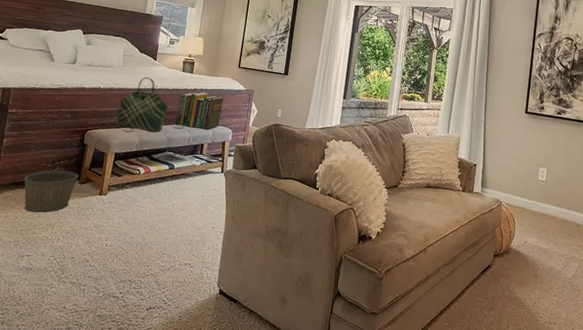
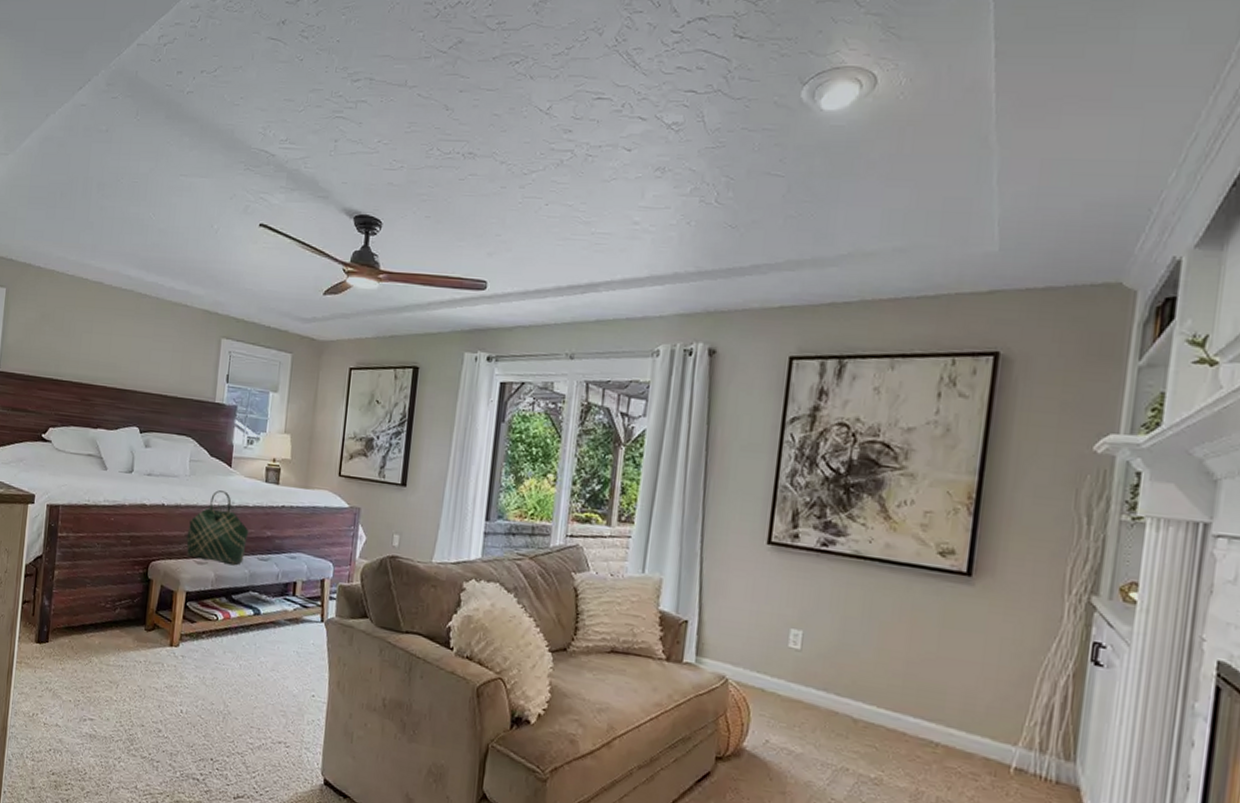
basket: present [23,170,79,213] -> none [80,612,144,666]
books: present [175,92,224,130] -> none [259,510,320,563]

